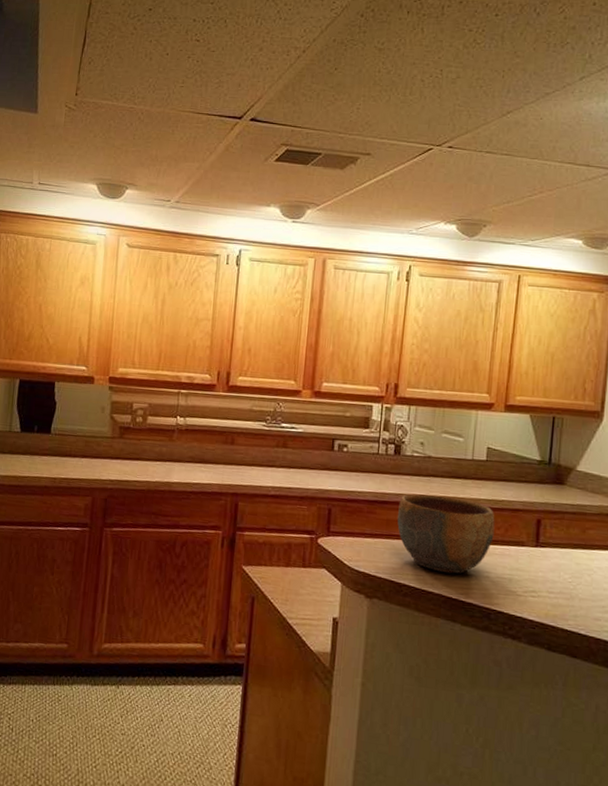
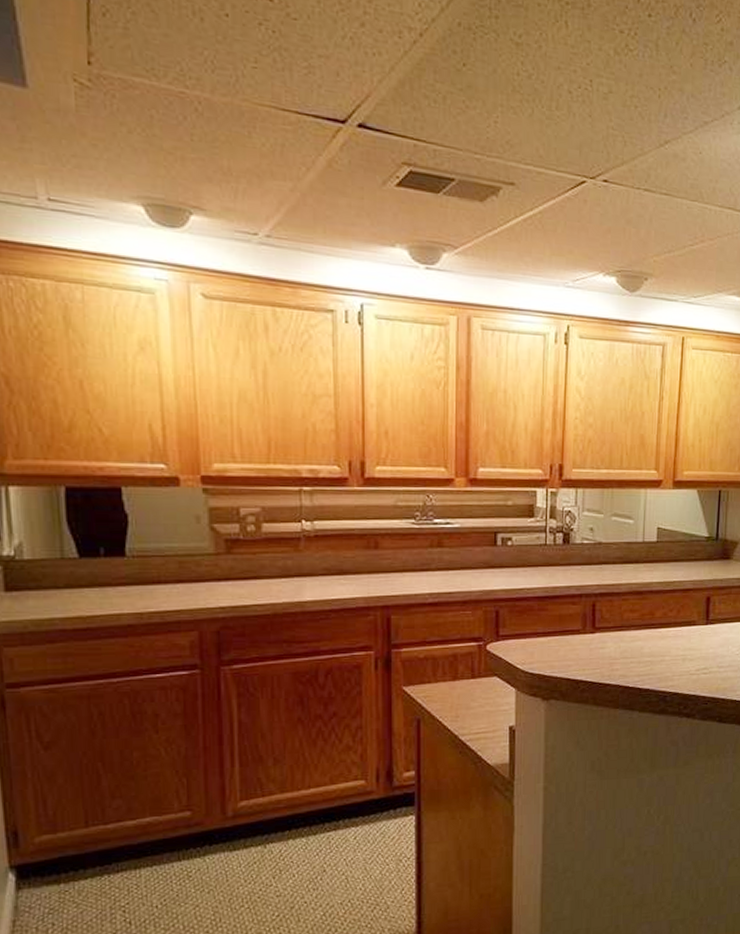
bowl: present [397,494,495,574] -> none [571,583,668,663]

